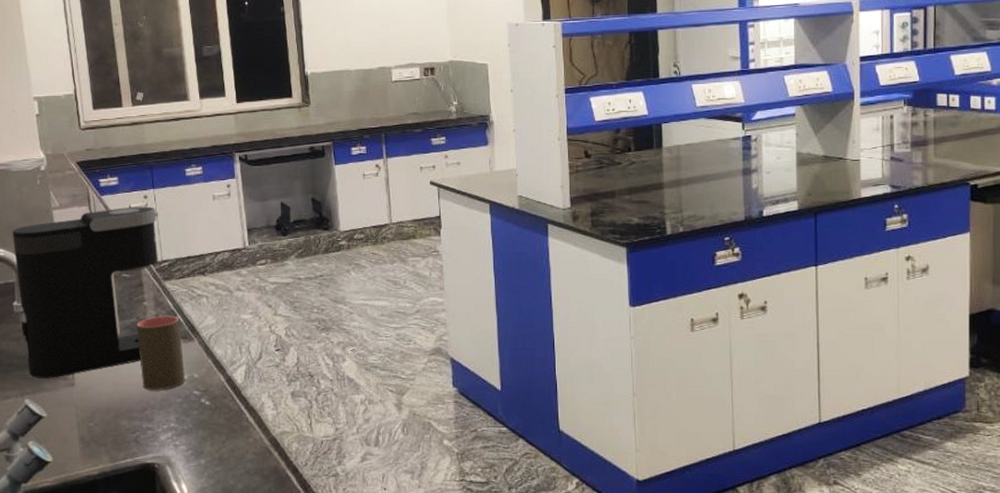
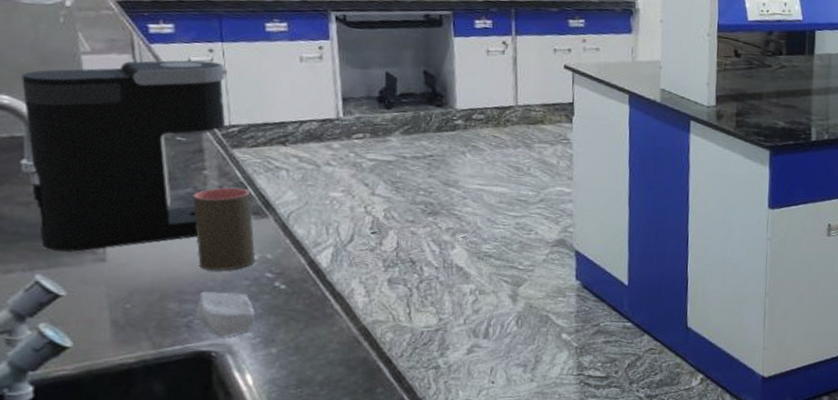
soap bar: none [142,409,187,450] -> present [196,291,255,337]

